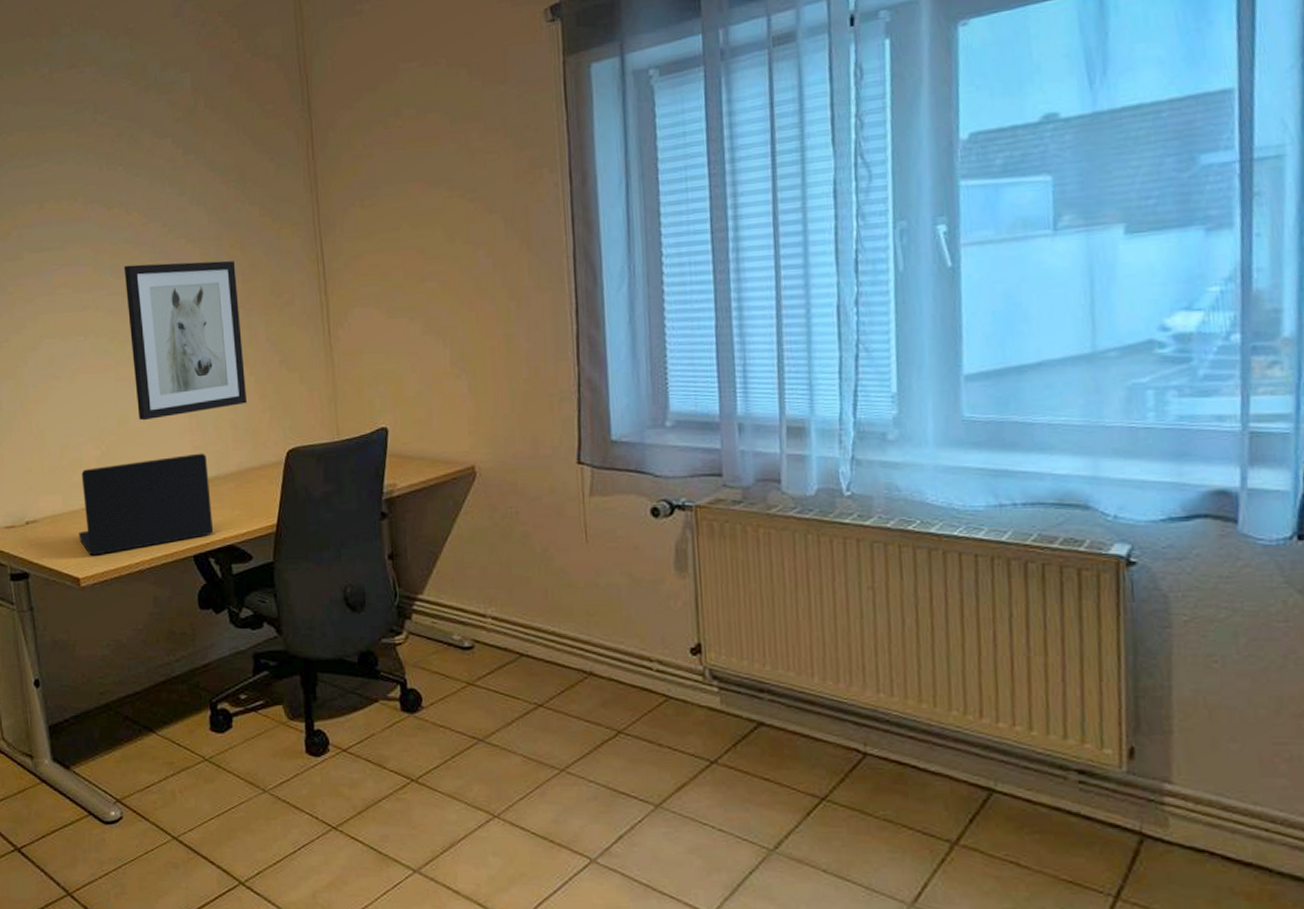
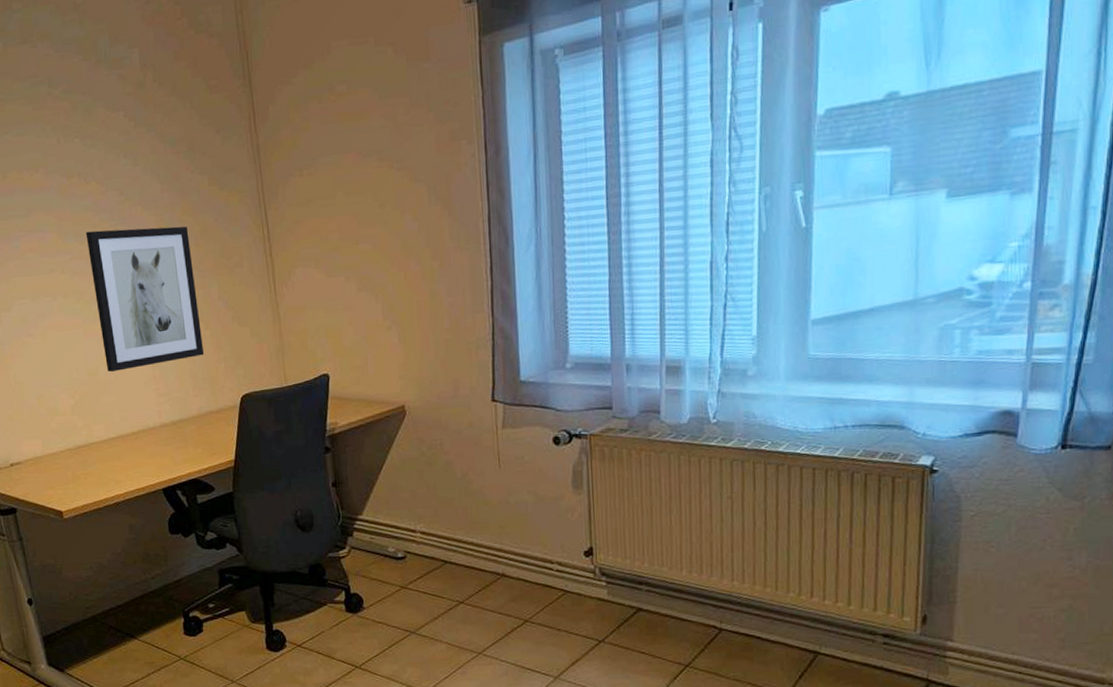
laptop: present [78,453,214,556] -> none [58,399,180,492]

